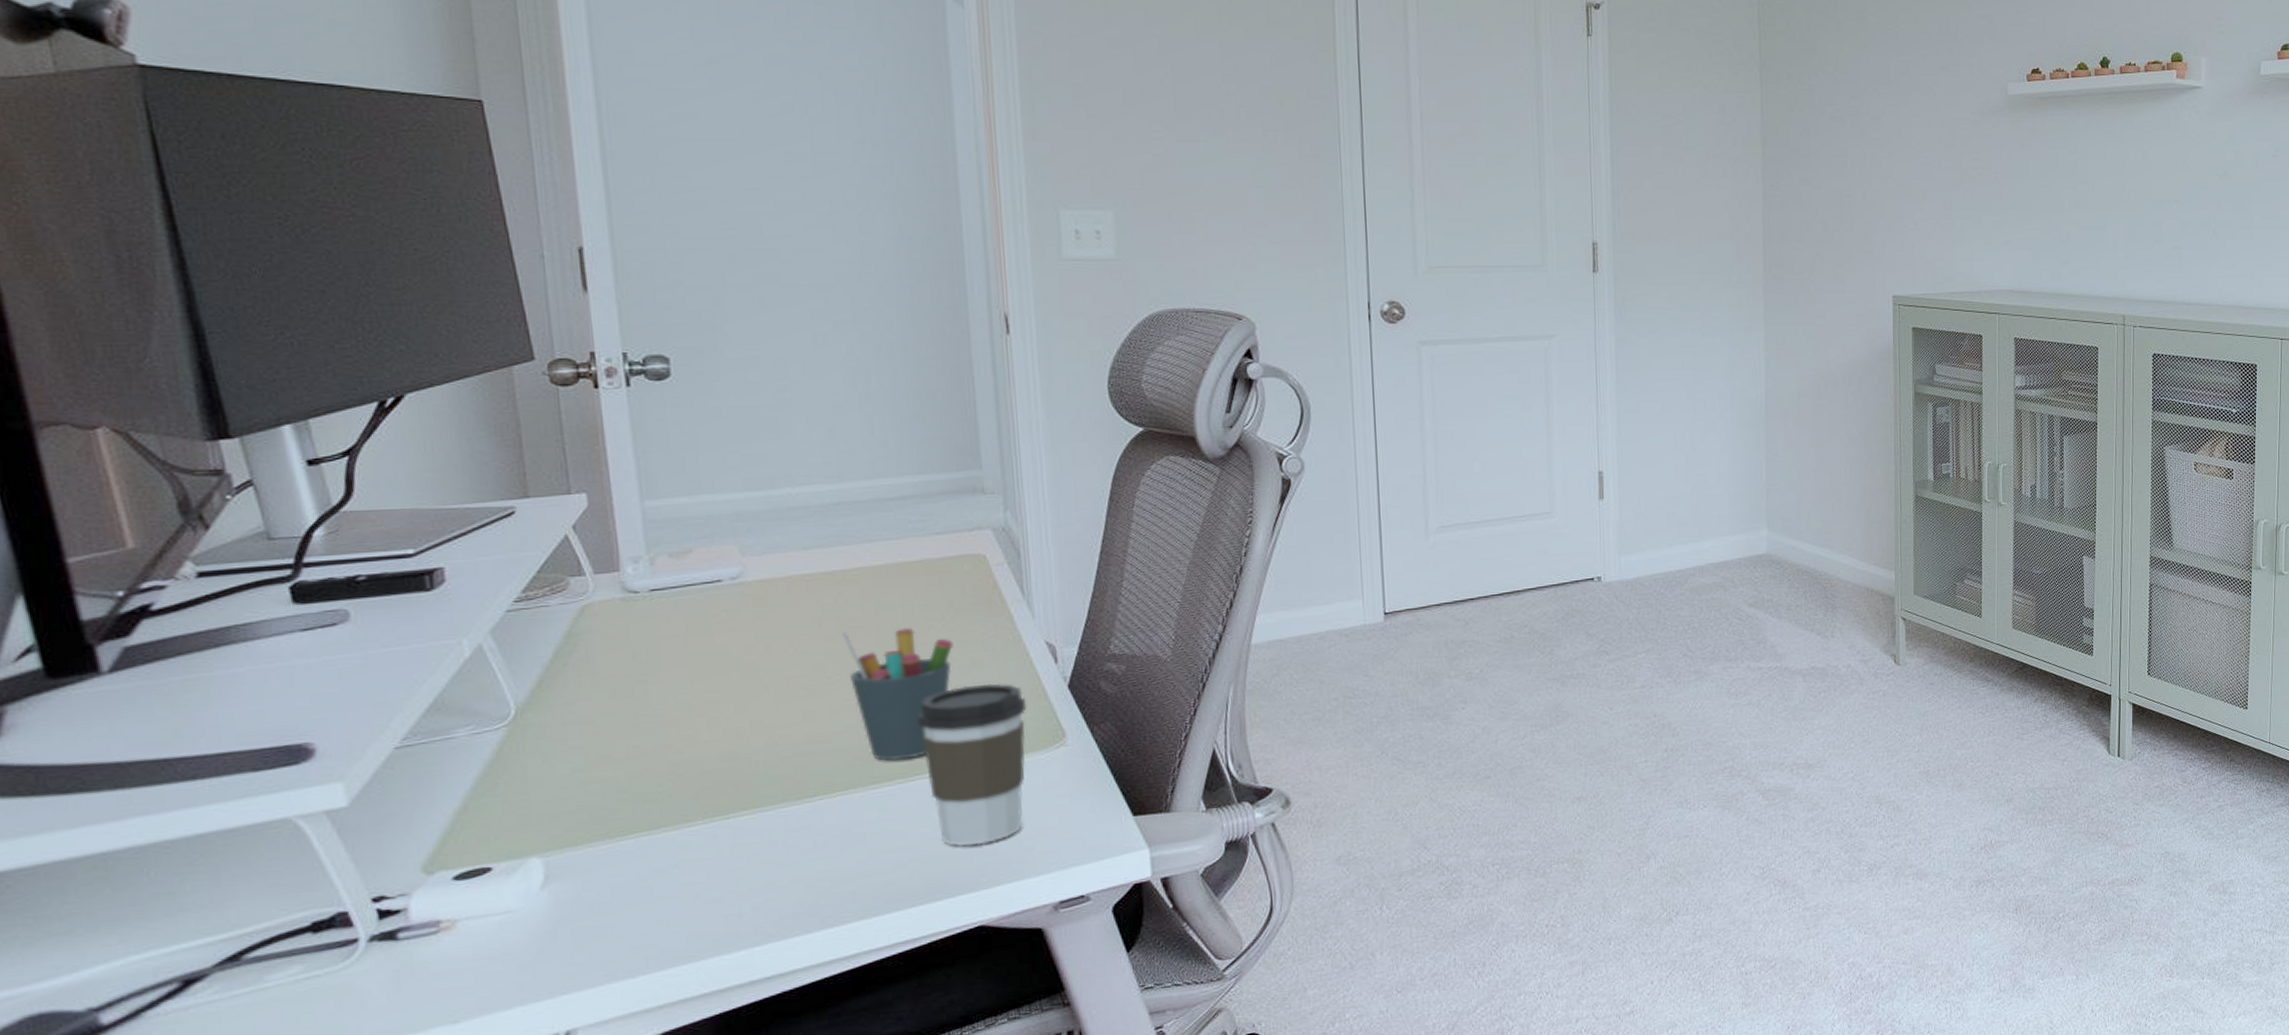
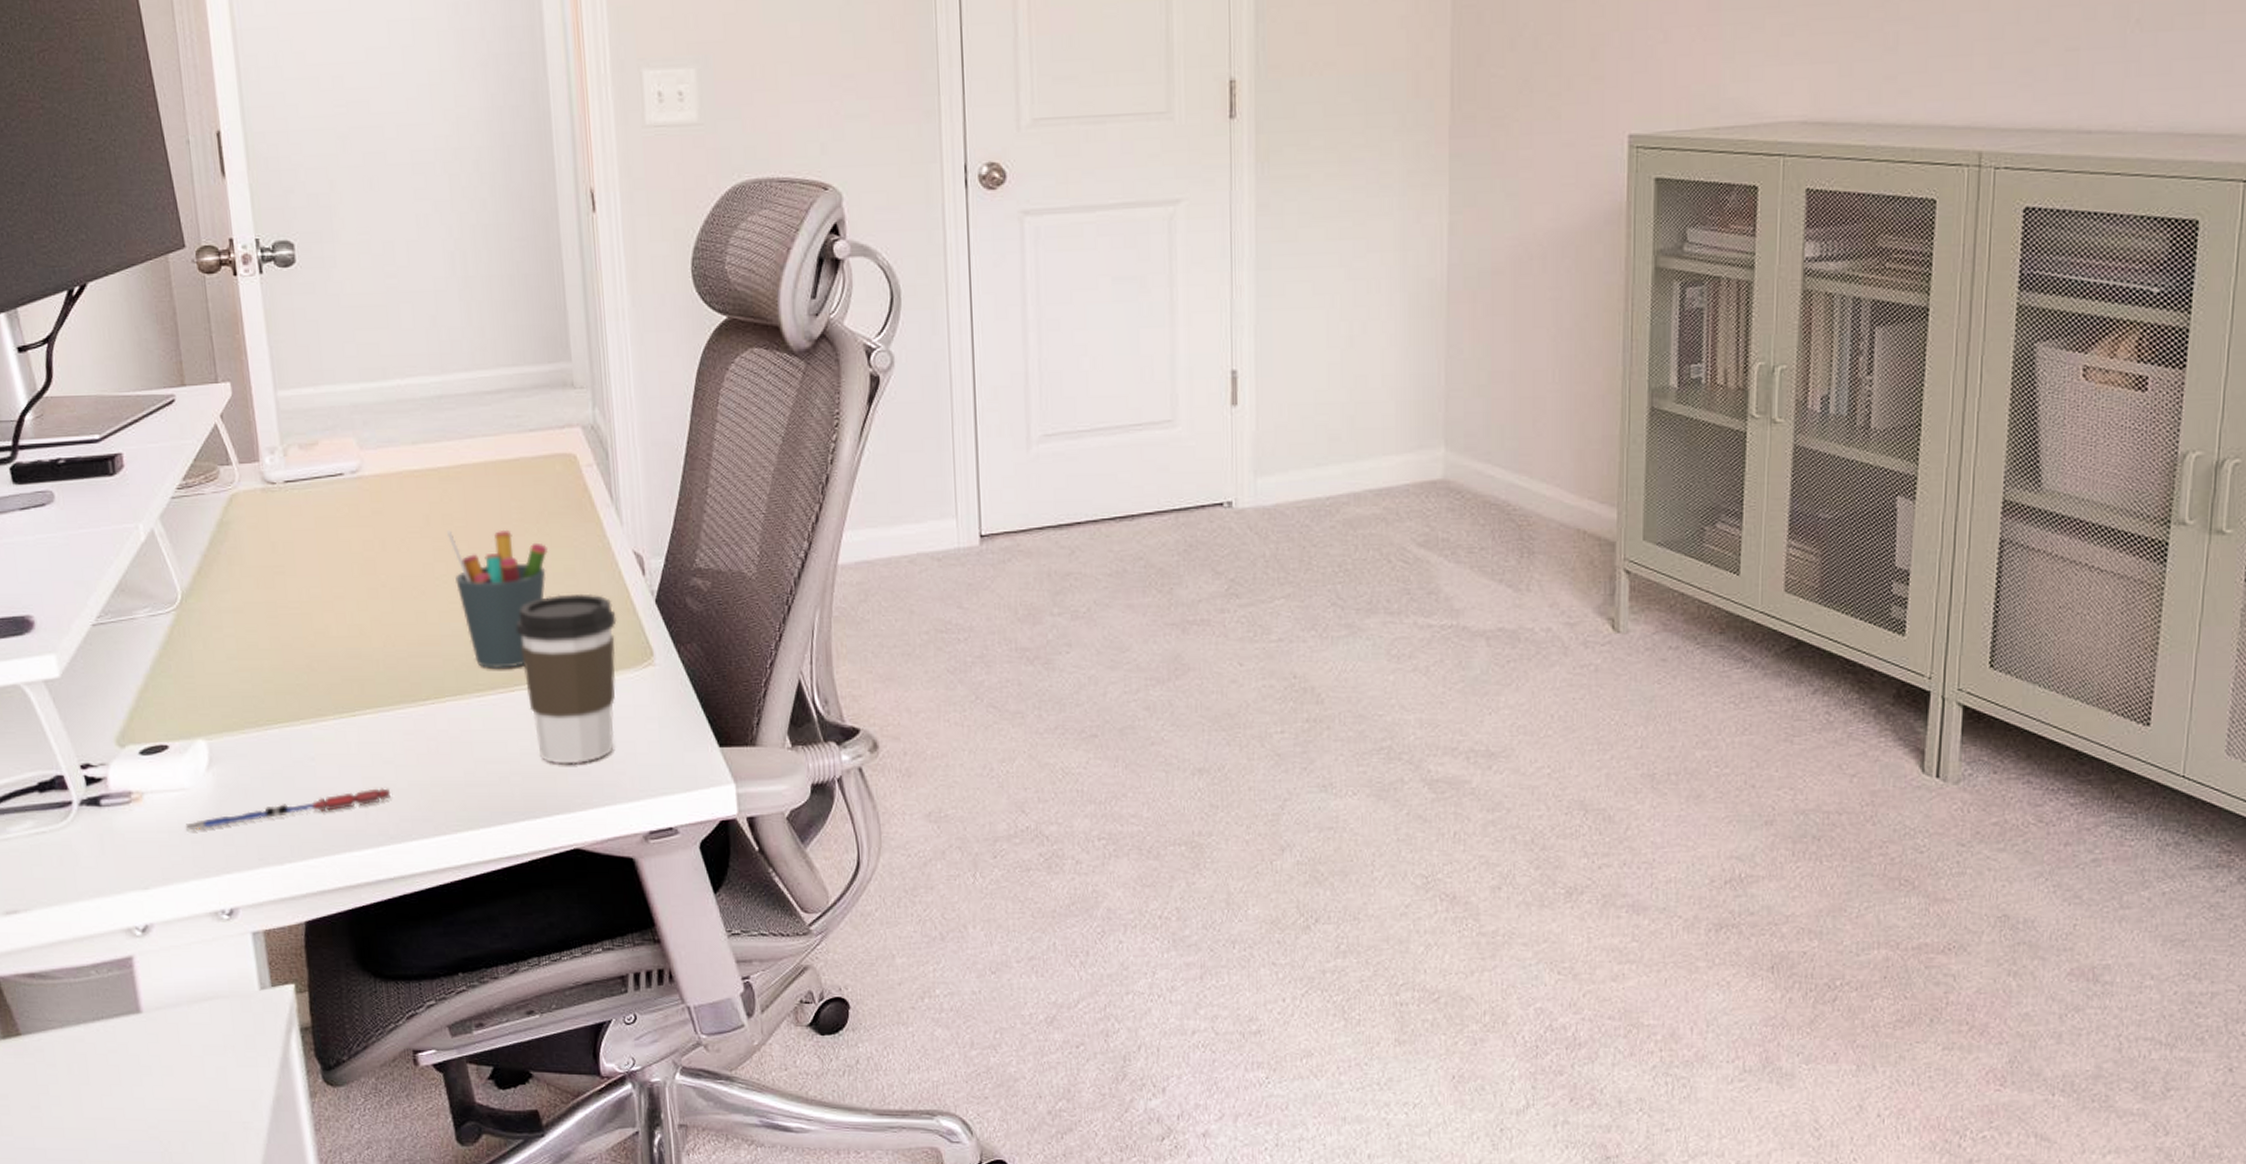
pen: none [510,887,769,956] -> present [185,788,390,832]

